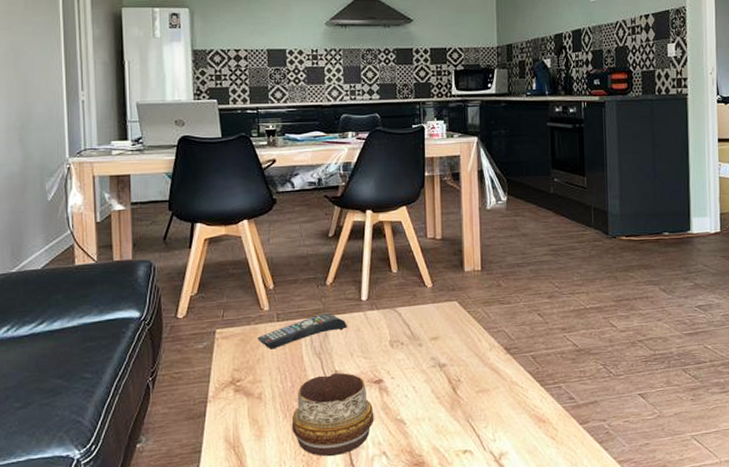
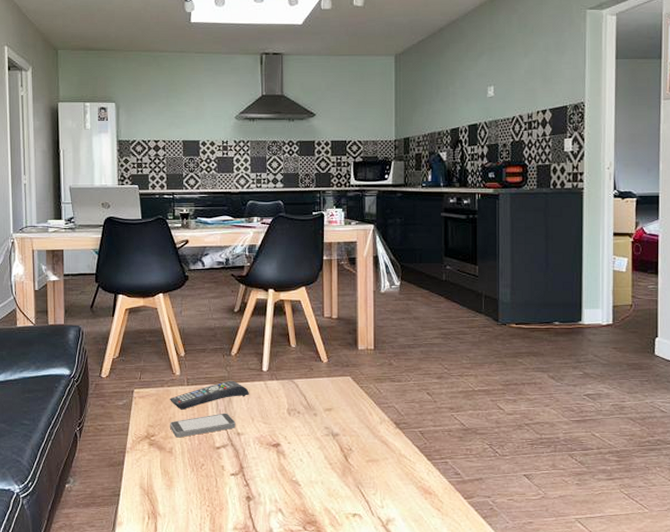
smartphone: none [258,349,333,381] -> present [170,413,236,438]
decorative bowl: present [291,372,374,457] -> none [198,434,272,509]

